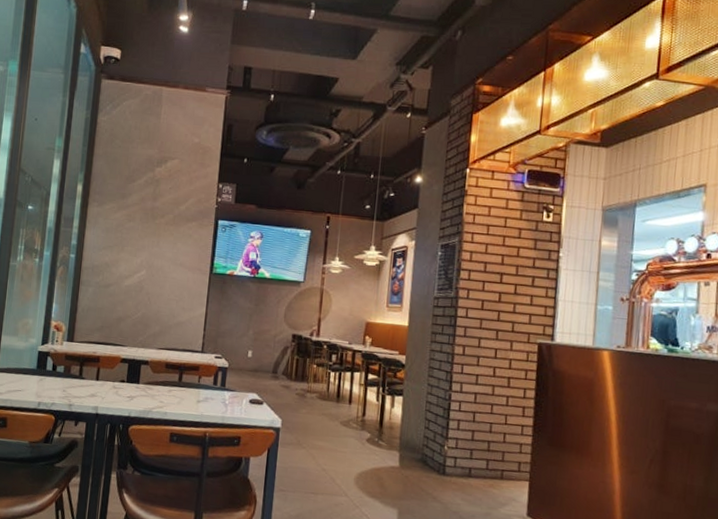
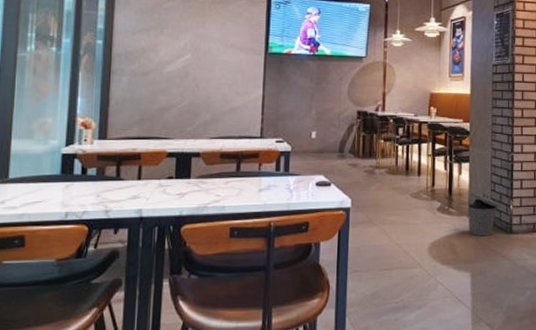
trash can: none [399,426,434,475] -> present [468,191,500,237]

